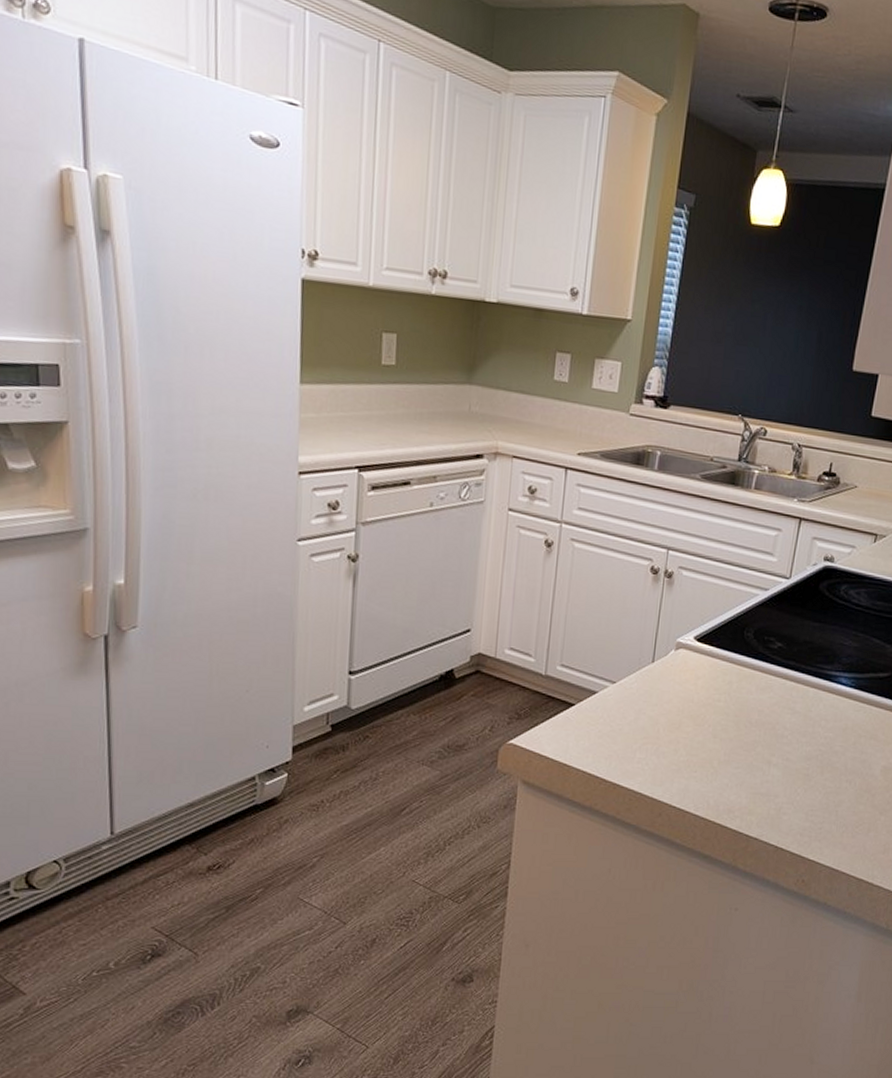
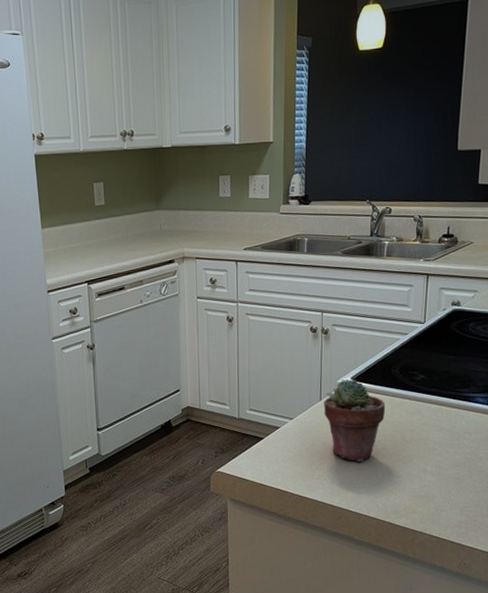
potted succulent: none [655,639,732,746] -> present [324,379,386,463]

